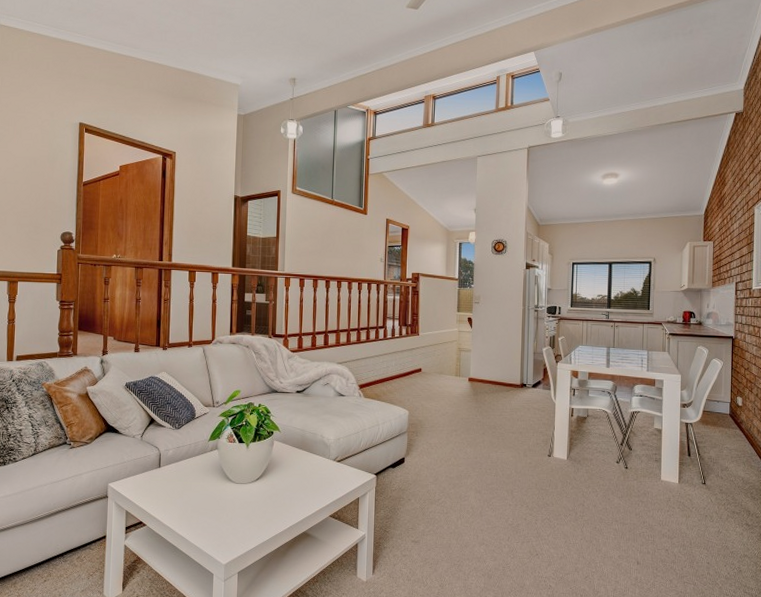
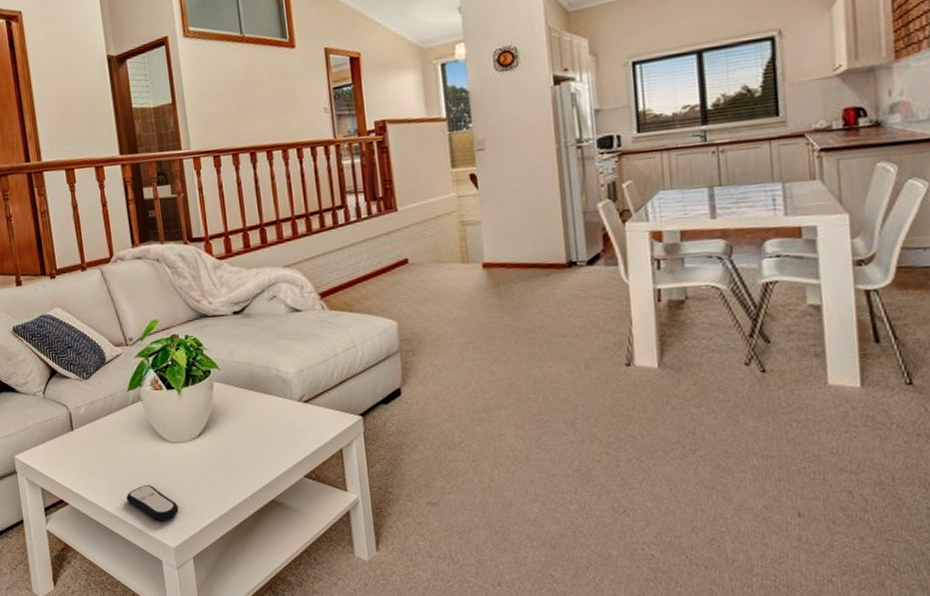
remote control: none [193,514,233,543] -> present [126,485,179,522]

